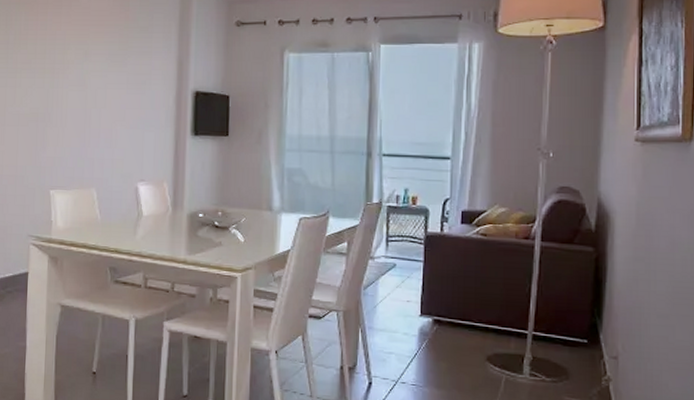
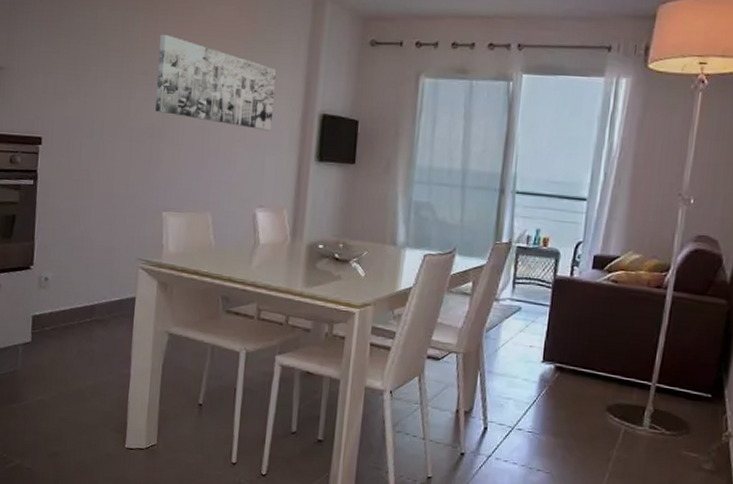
wall art: none [39,26,150,110] -> present [155,34,276,131]

